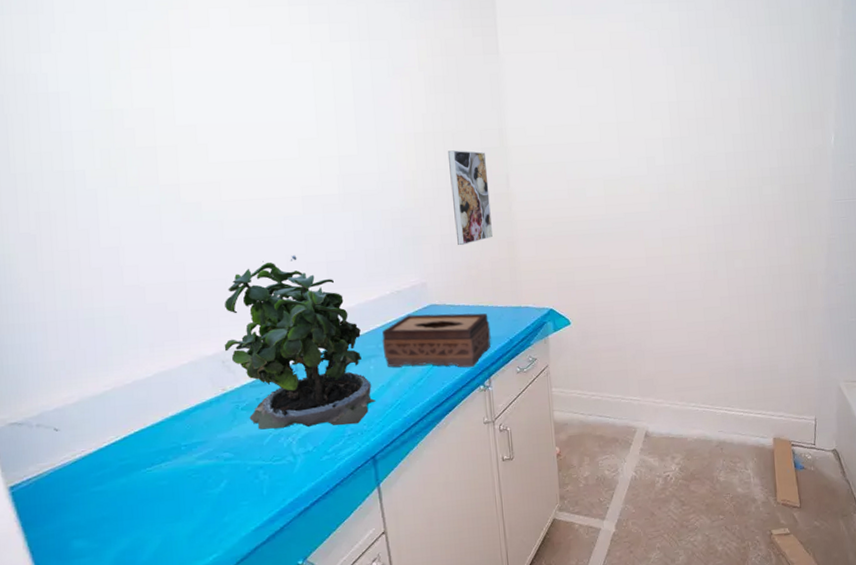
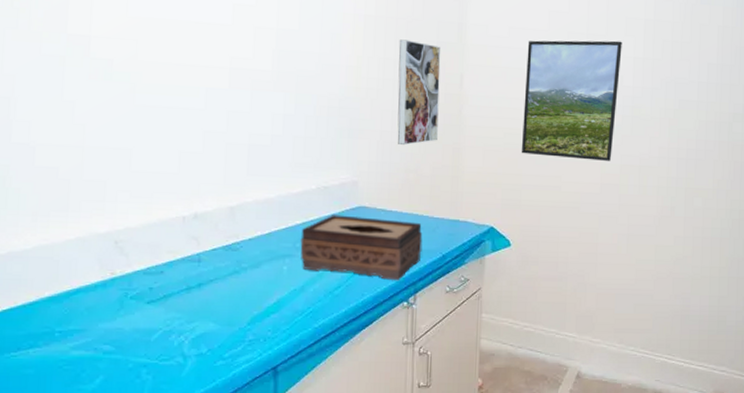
potted plant: present [224,255,375,430] -> none [119,132,285,329]
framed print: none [563,125,653,239] -> present [521,40,622,161]

